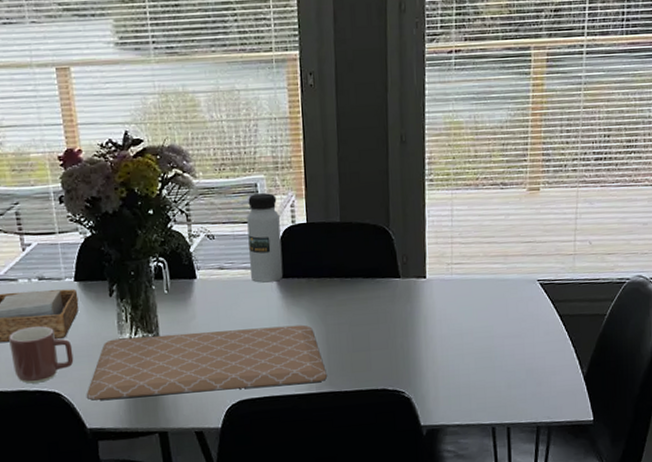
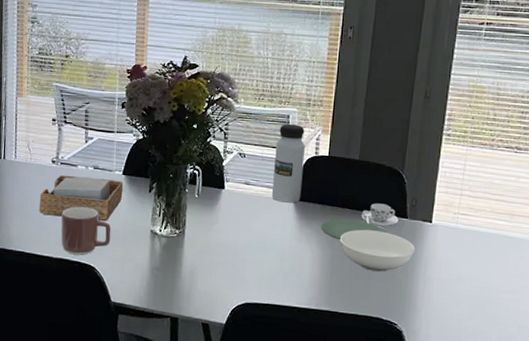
placemat: present [86,324,327,400] -> none [115,229,327,300]
plate: none [309,288,381,313] -> present [321,219,387,239]
bowl: none [331,296,413,341] -> present [339,229,415,272]
teacup: none [351,266,392,291] -> present [361,203,399,226]

